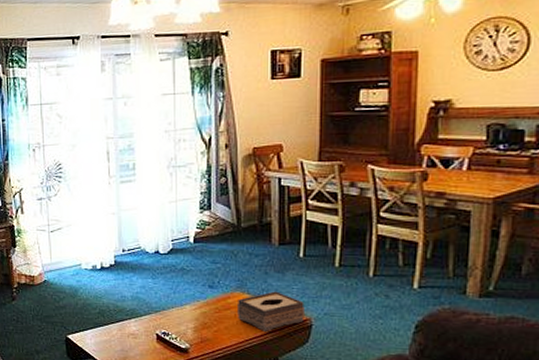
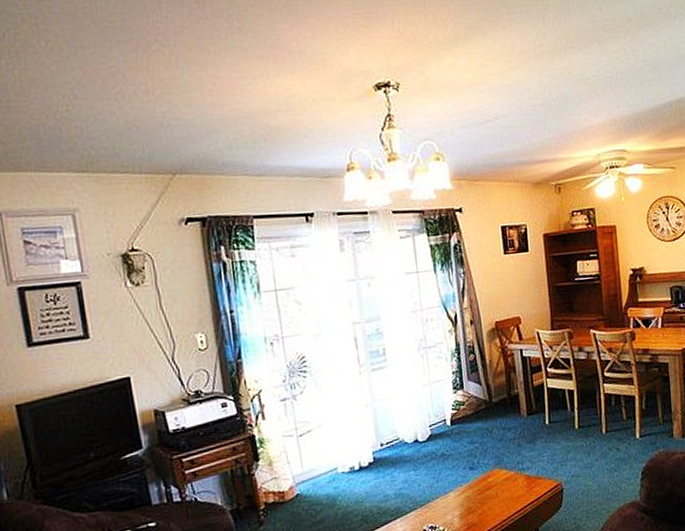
tissue box: present [236,291,304,331] -> none [496,461,556,505]

